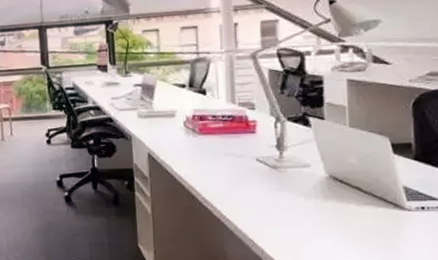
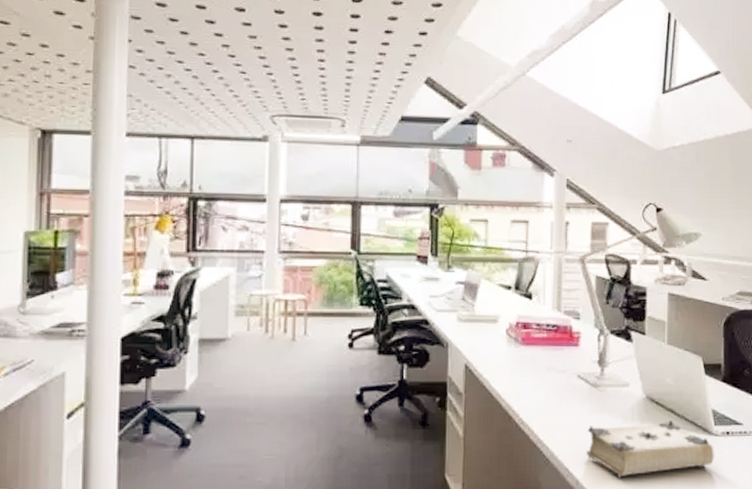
book: none [269,196,408,248] -> present [587,419,714,478]

